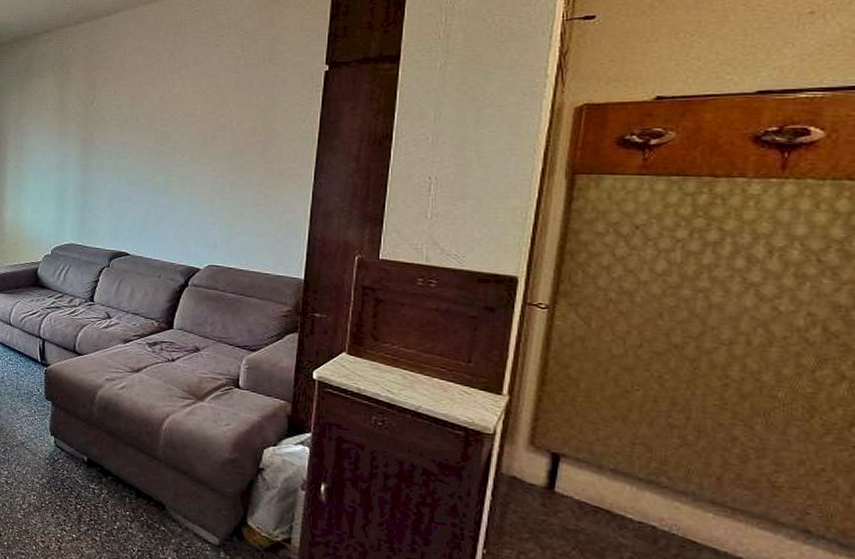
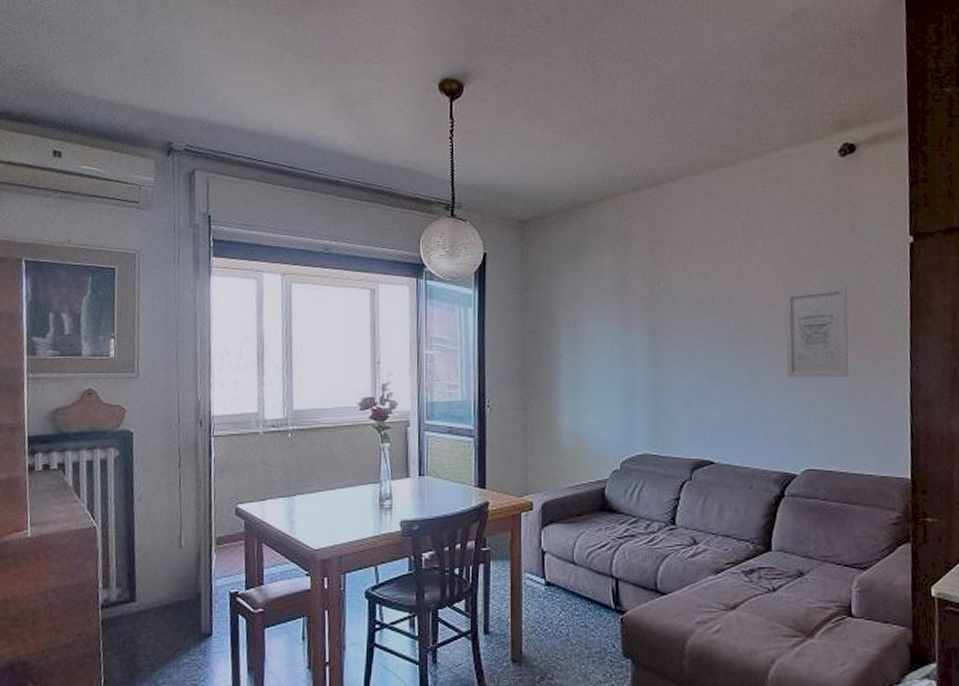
wall art: none [198,109,260,189] -> present [785,286,849,378]

